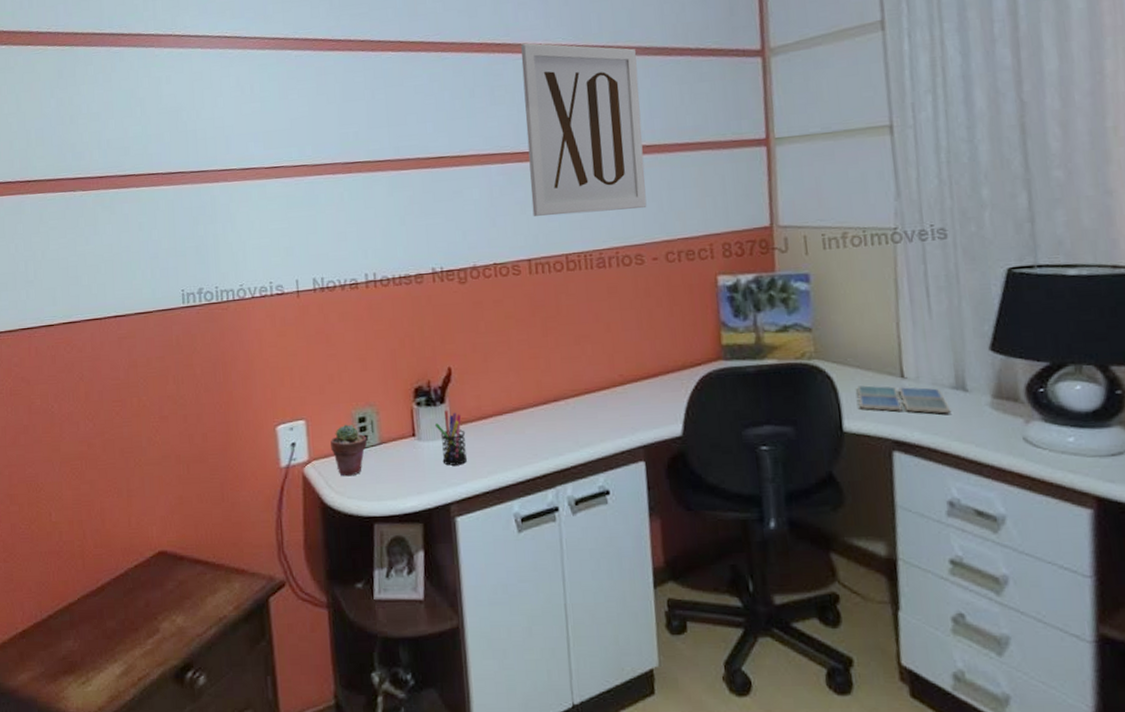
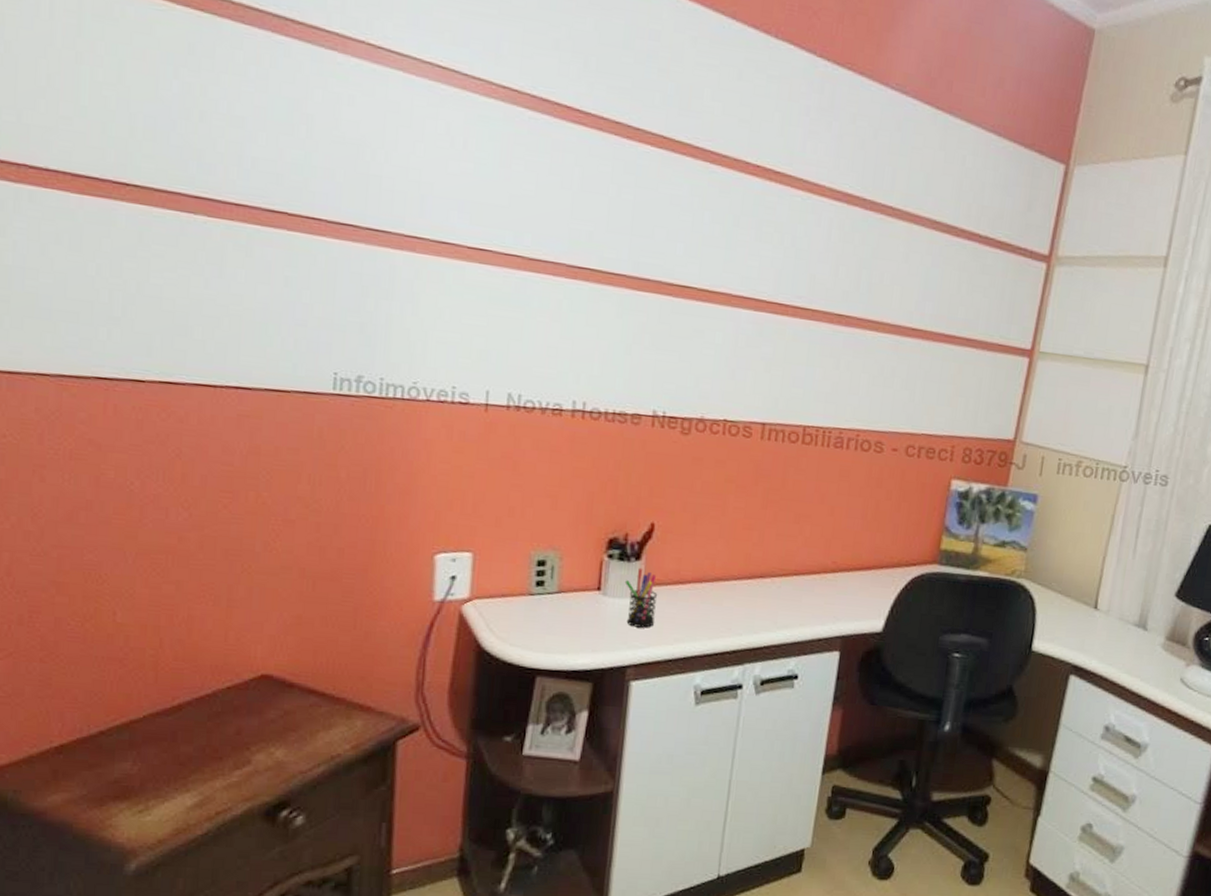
potted succulent: present [330,424,368,477] -> none [499,564,544,623]
wall art: present [520,43,647,216] -> none [777,179,925,395]
drink coaster: present [857,385,952,414] -> none [1052,610,1129,648]

